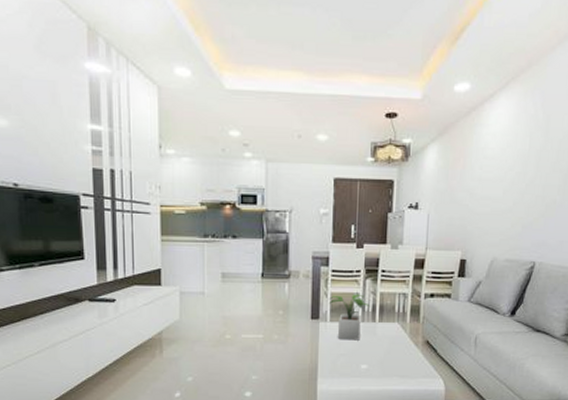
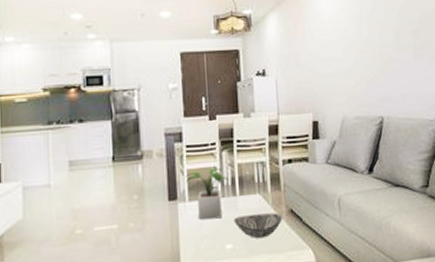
decorative bowl: none [371,341,418,363] -> present [234,212,282,239]

